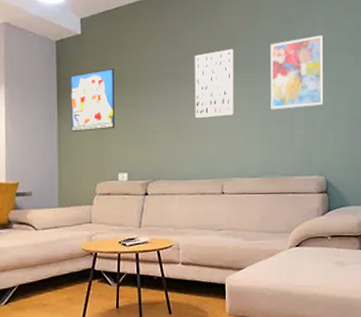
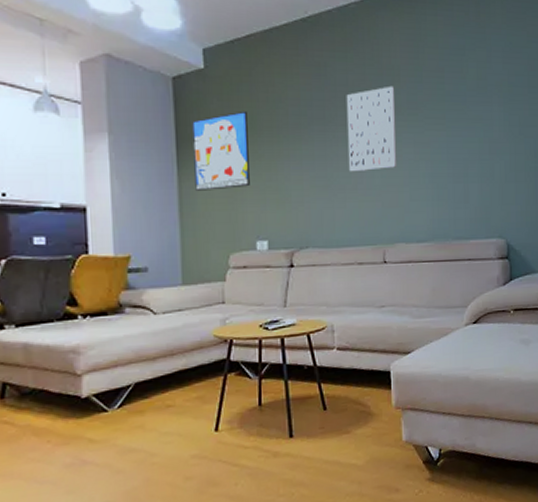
wall art: present [270,35,324,110] -> none [438,69,503,160]

